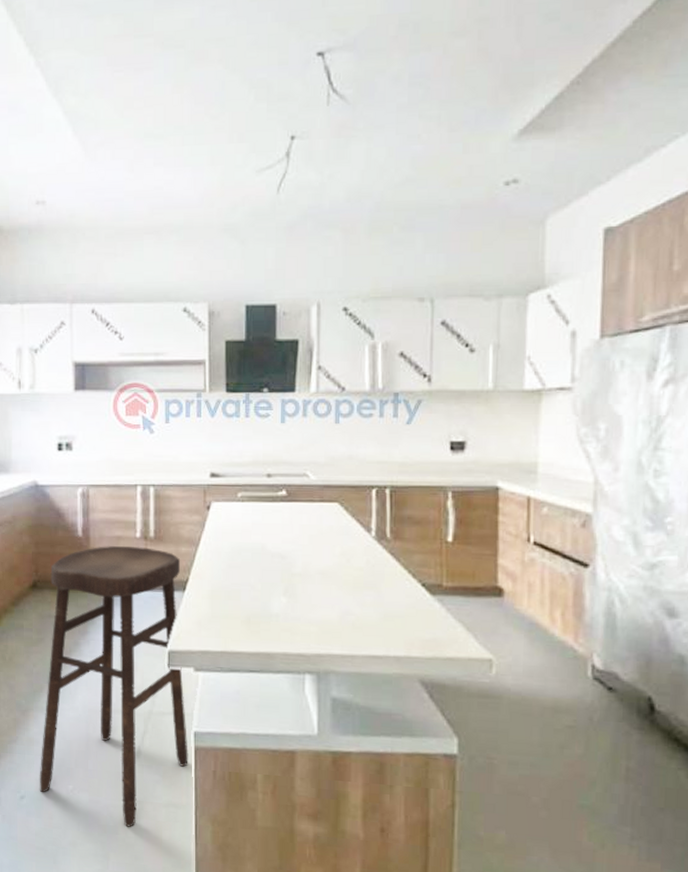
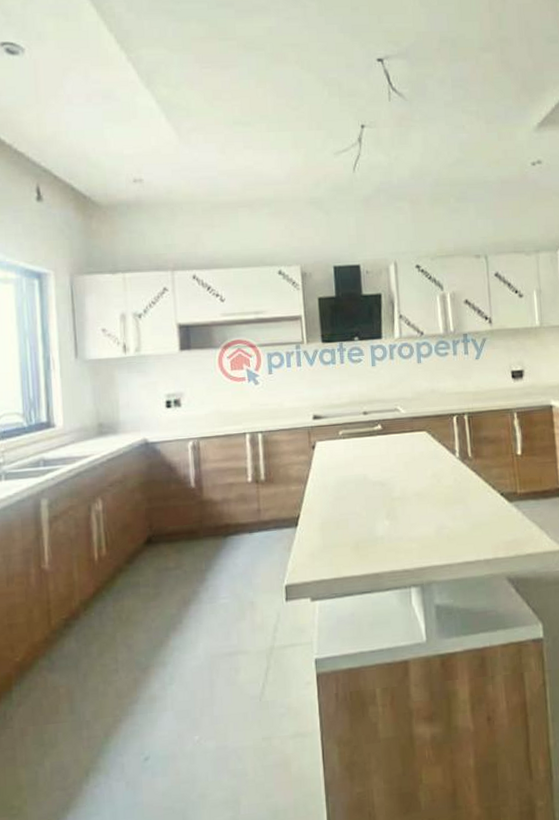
stool: present [39,546,189,827] -> none [163,490,312,766]

